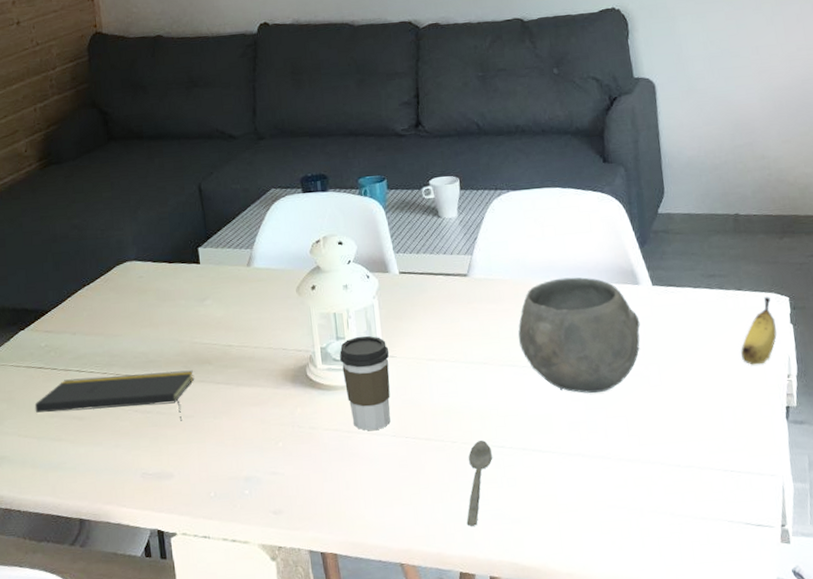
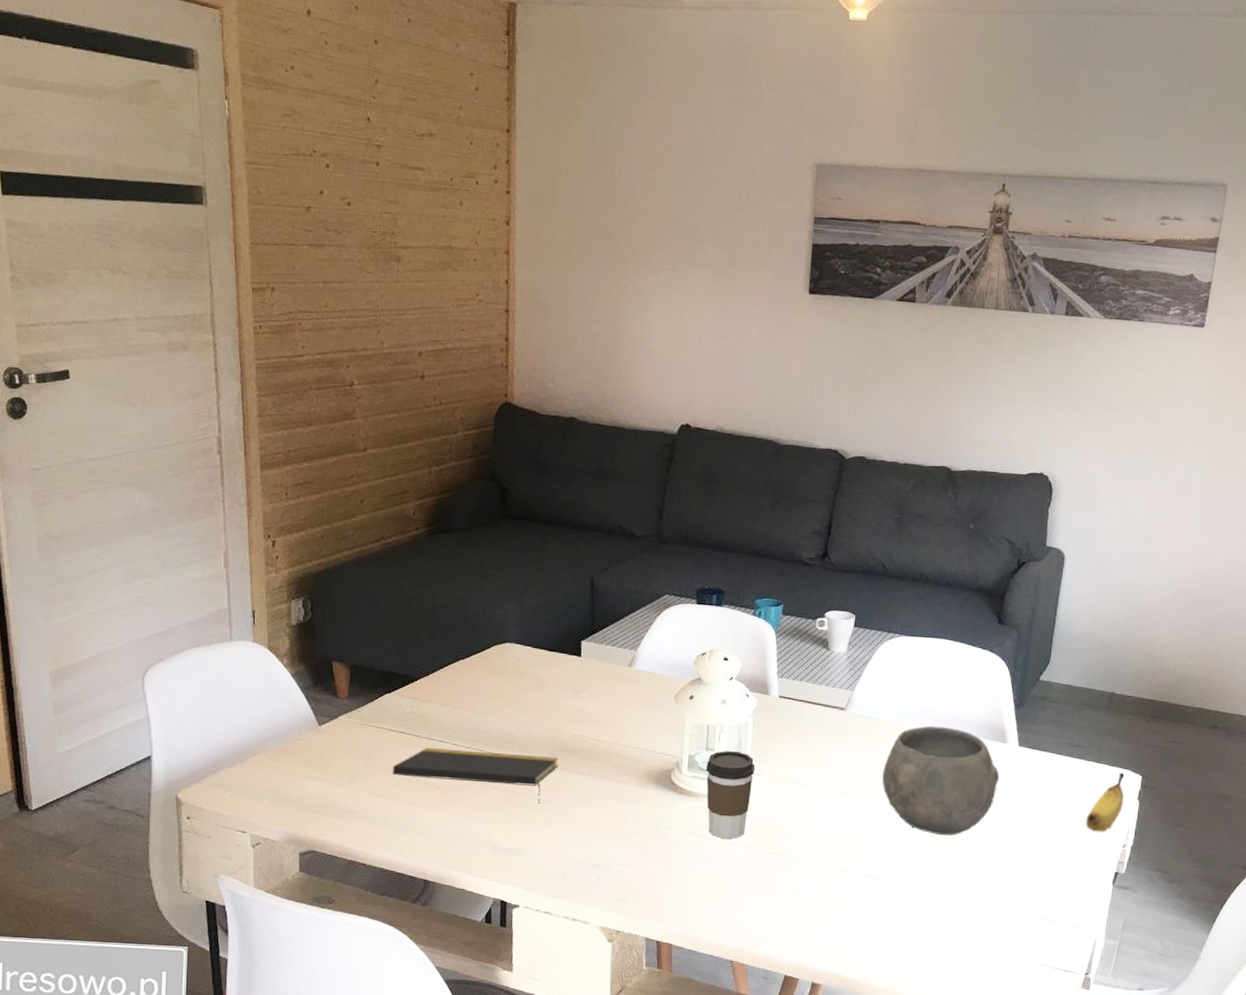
spoon: present [466,440,492,526] -> none [799,862,836,937]

